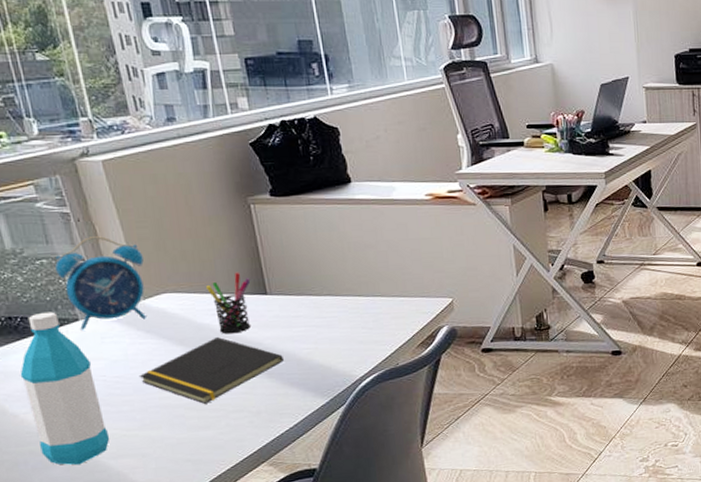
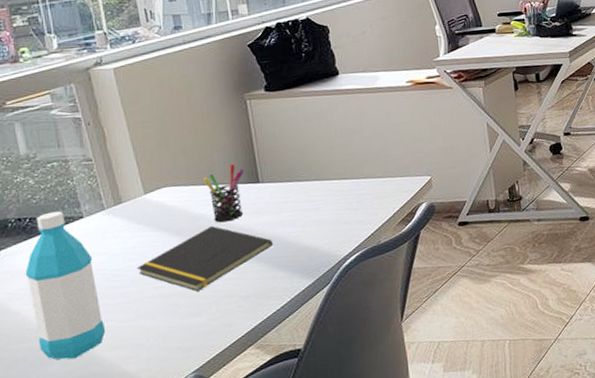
alarm clock: present [55,236,146,331] -> none [65,137,146,227]

